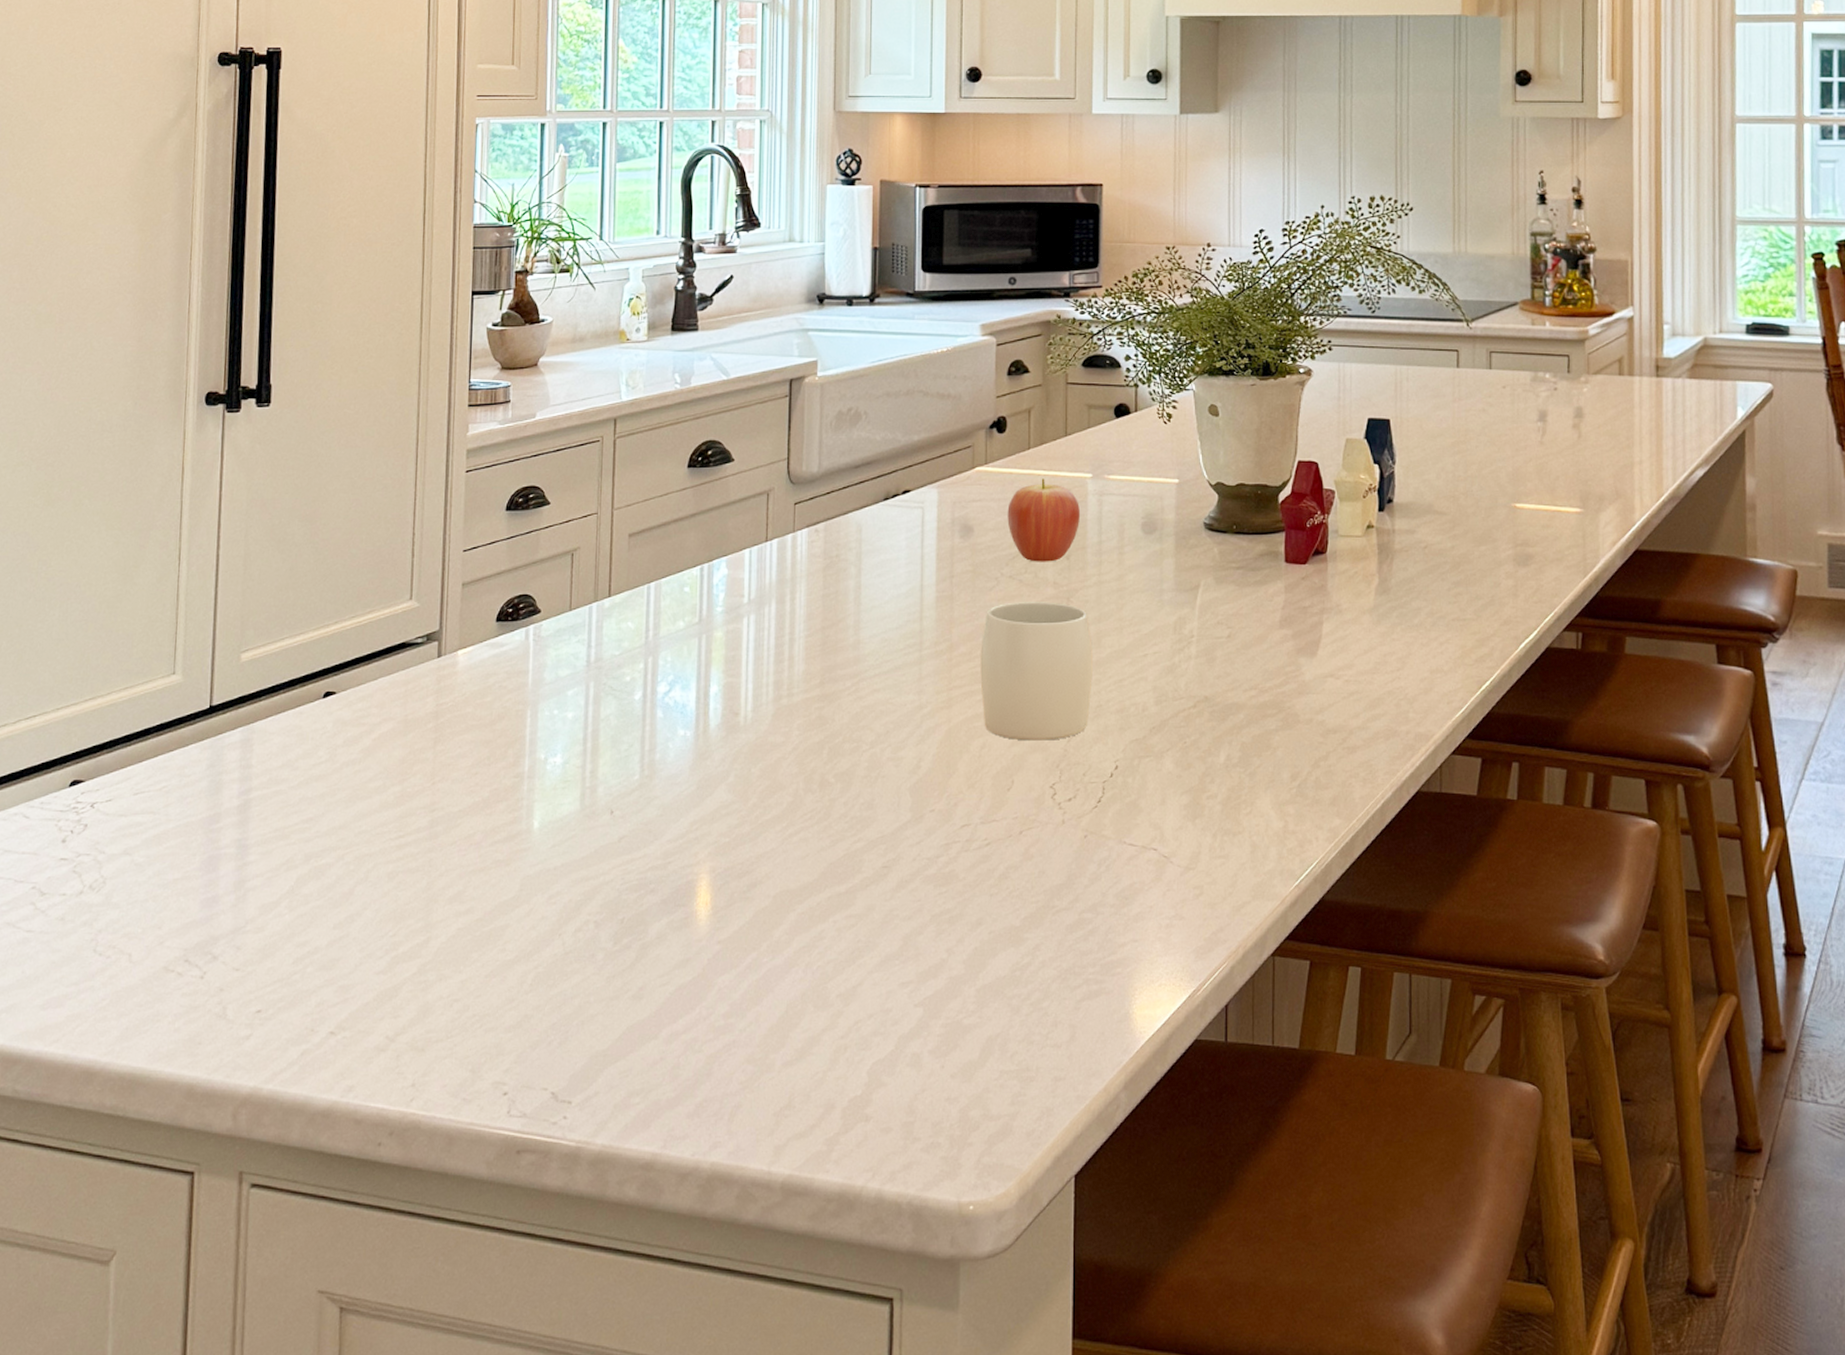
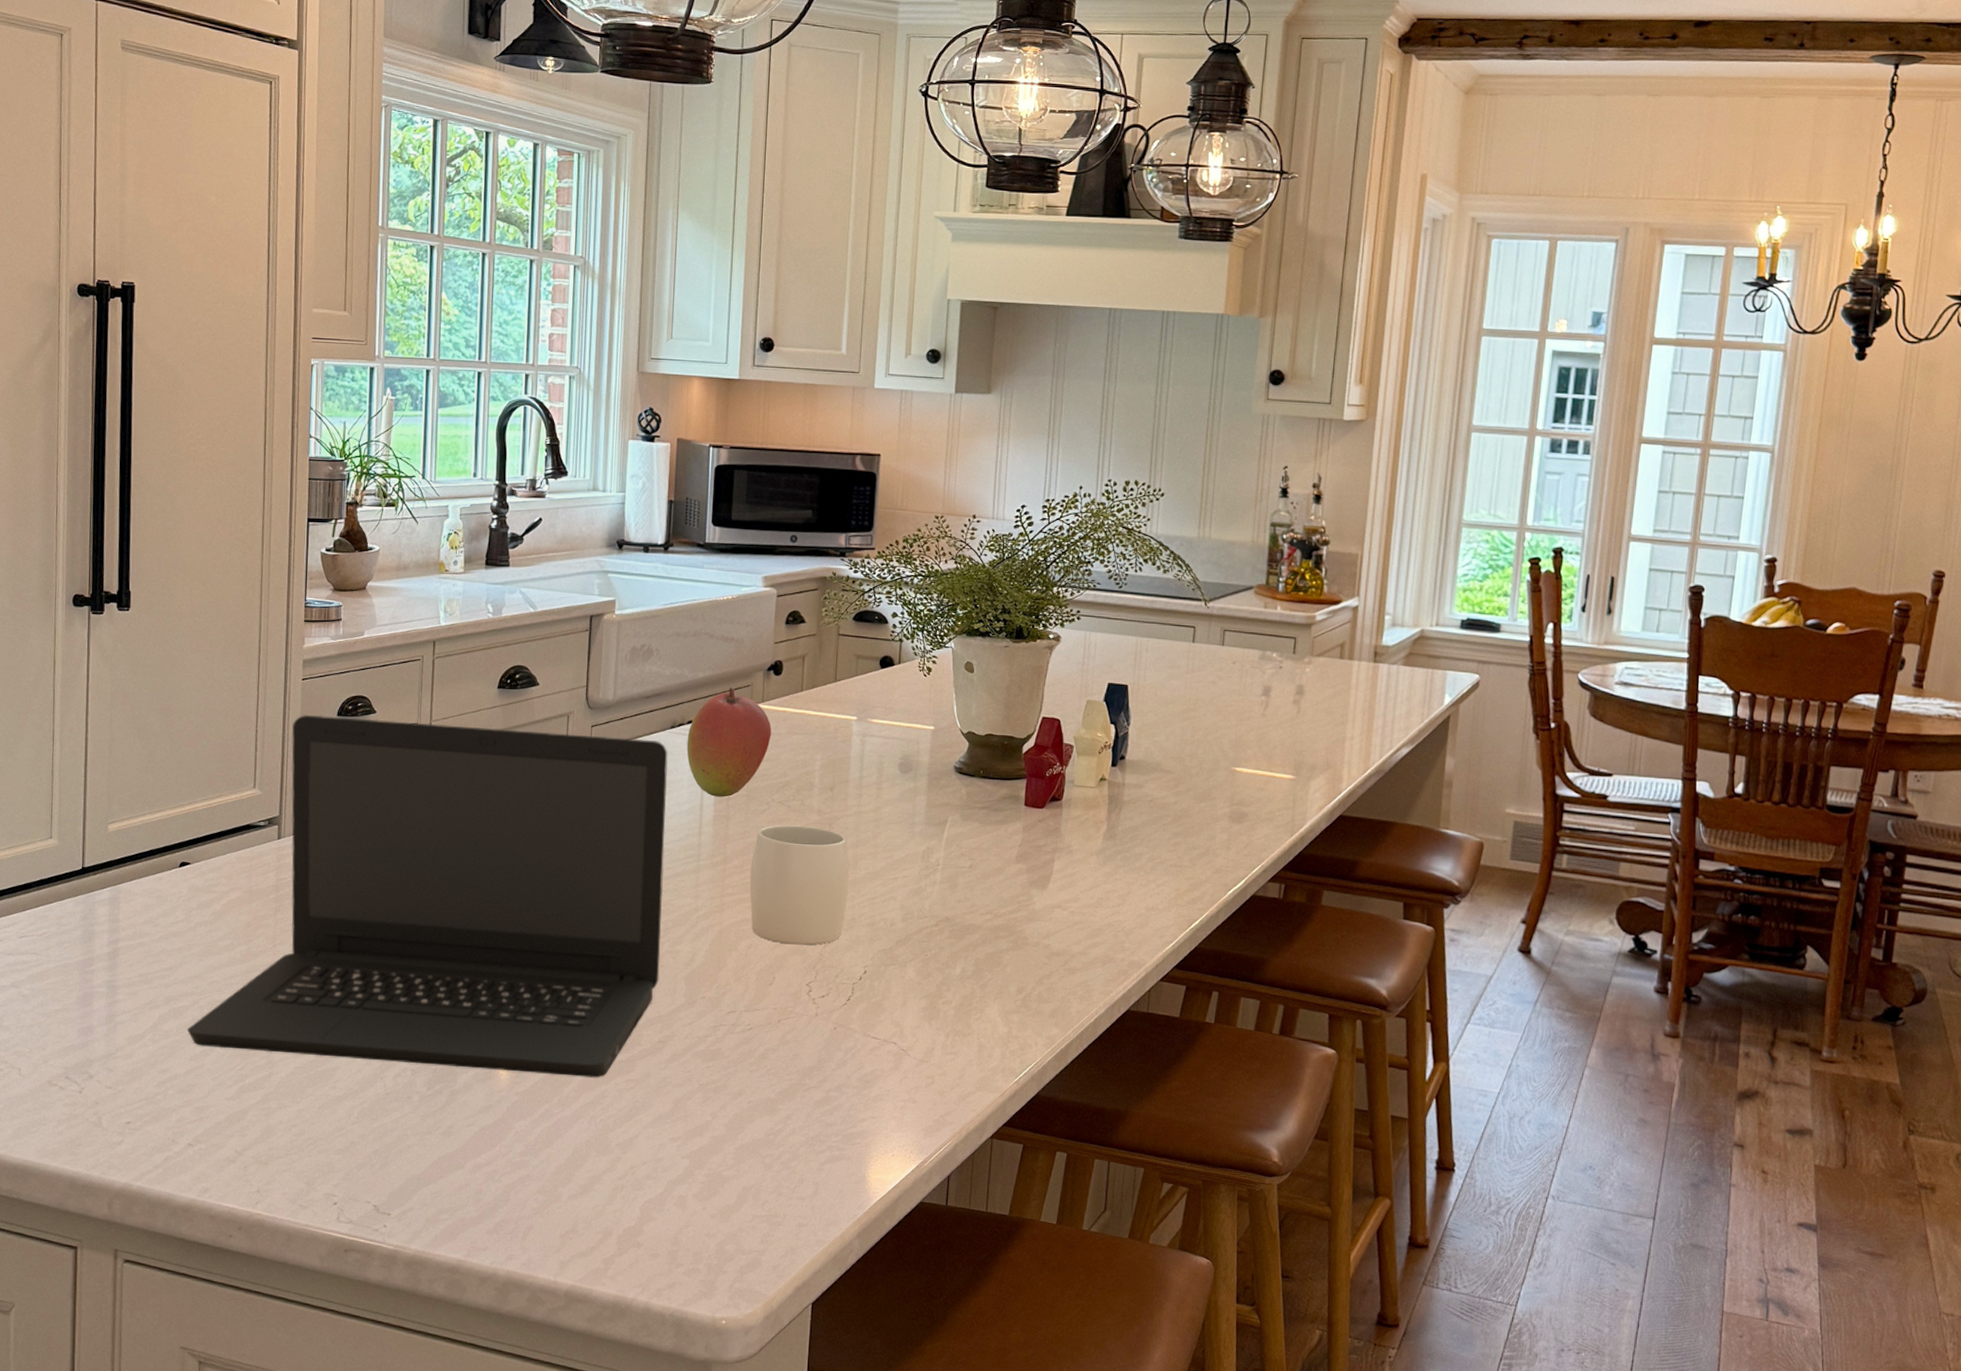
laptop: none [329,510,883,916] -> present [186,714,668,1078]
fruit: none [902,449,997,575] -> present [686,687,772,797]
fruit: present [1007,478,1081,562] -> none [779,718,845,792]

